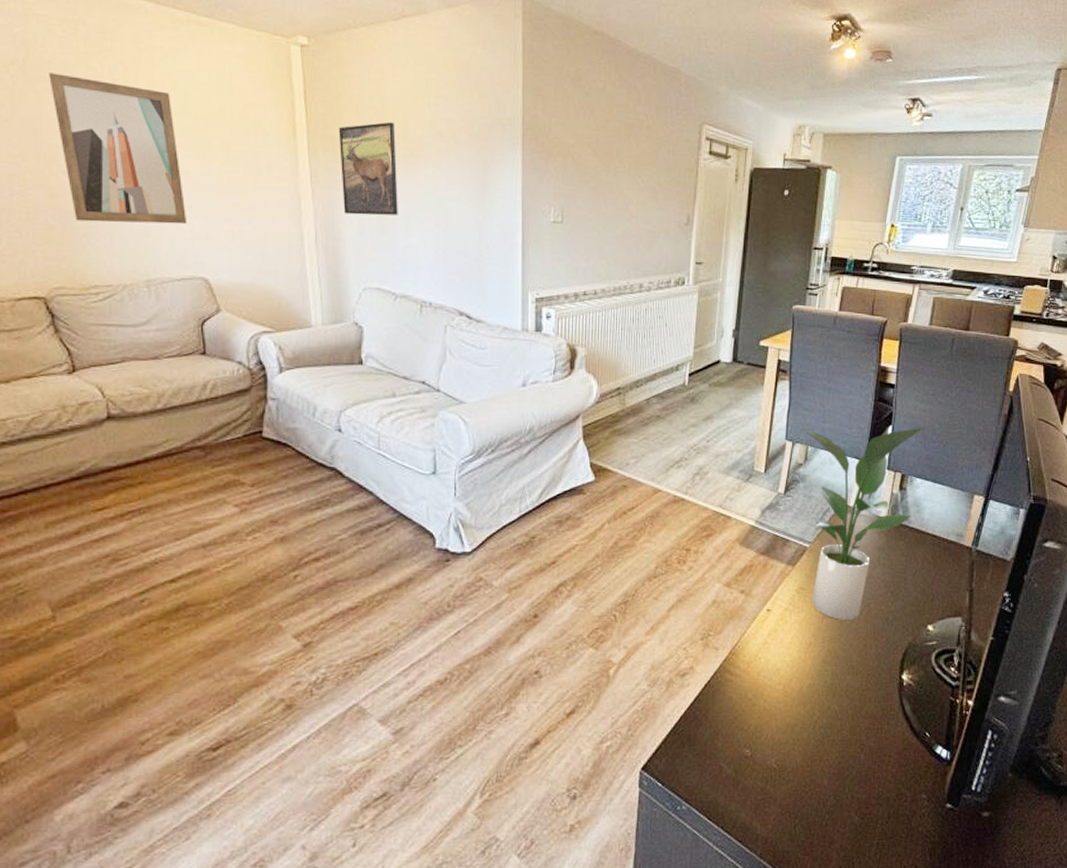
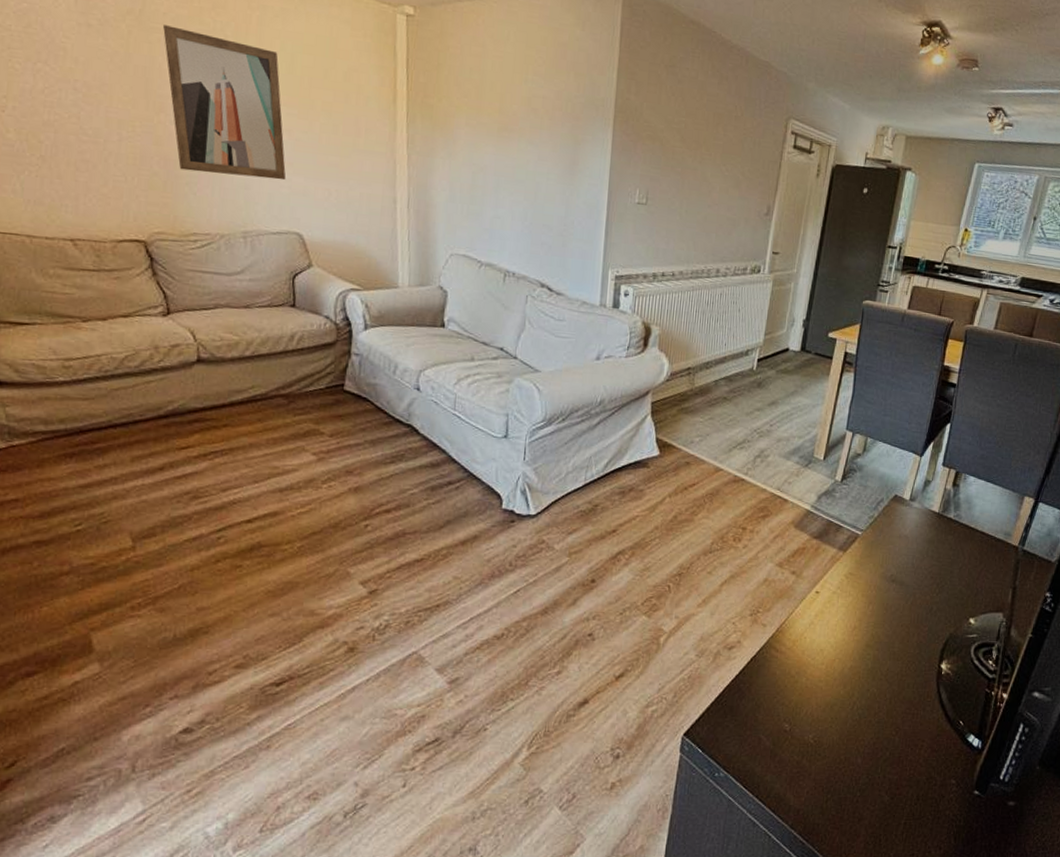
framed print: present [338,121,398,216] -> none [436,95,492,186]
potted plant: present [804,427,924,620] -> none [859,422,982,607]

